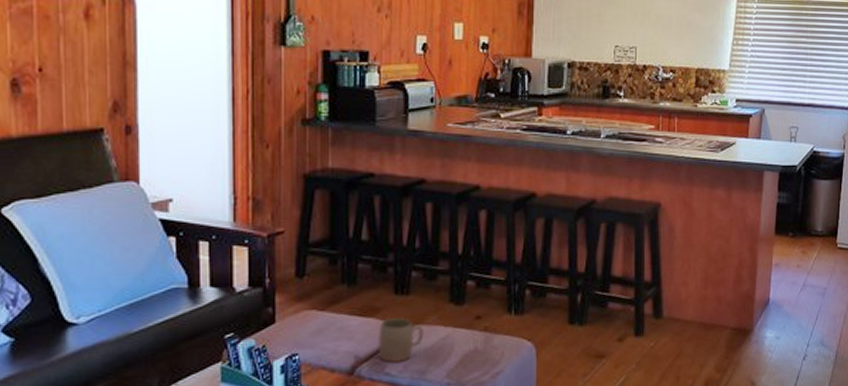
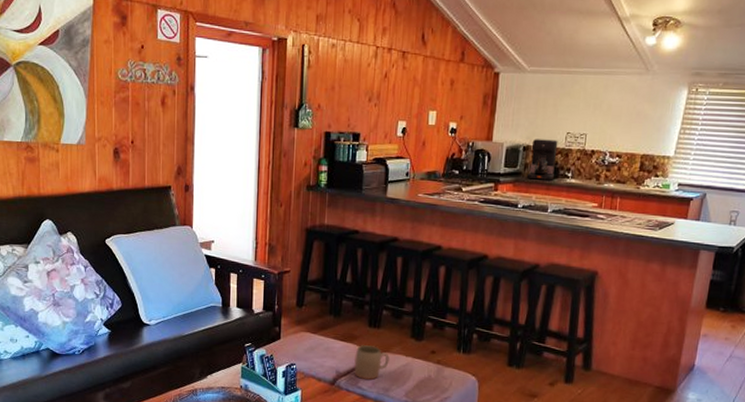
coffee maker: none [574,54,606,101] -> present [526,139,558,180]

